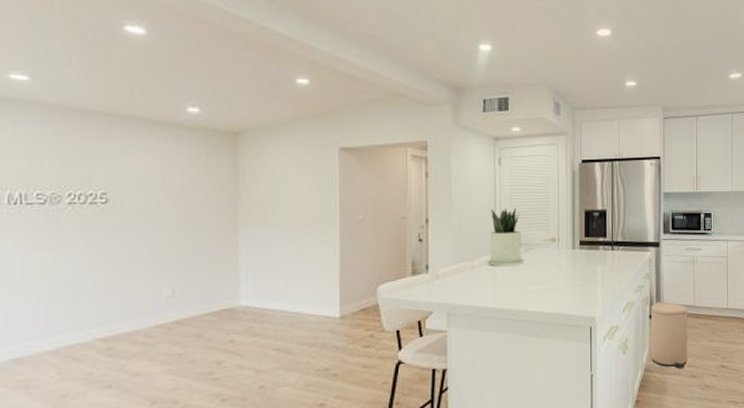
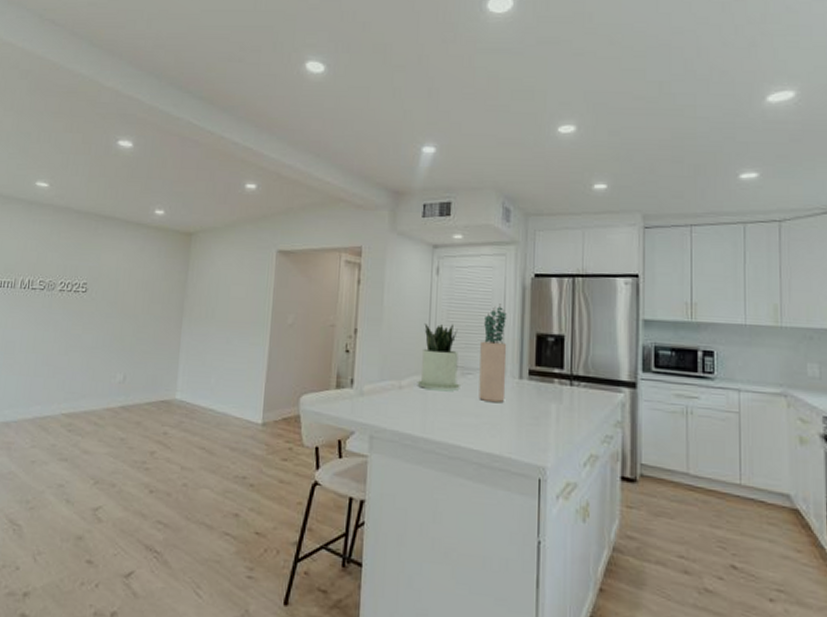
vase: none [540,187,562,272] -> present [479,304,507,403]
pedal bin: present [651,301,688,369] -> none [623,459,678,558]

